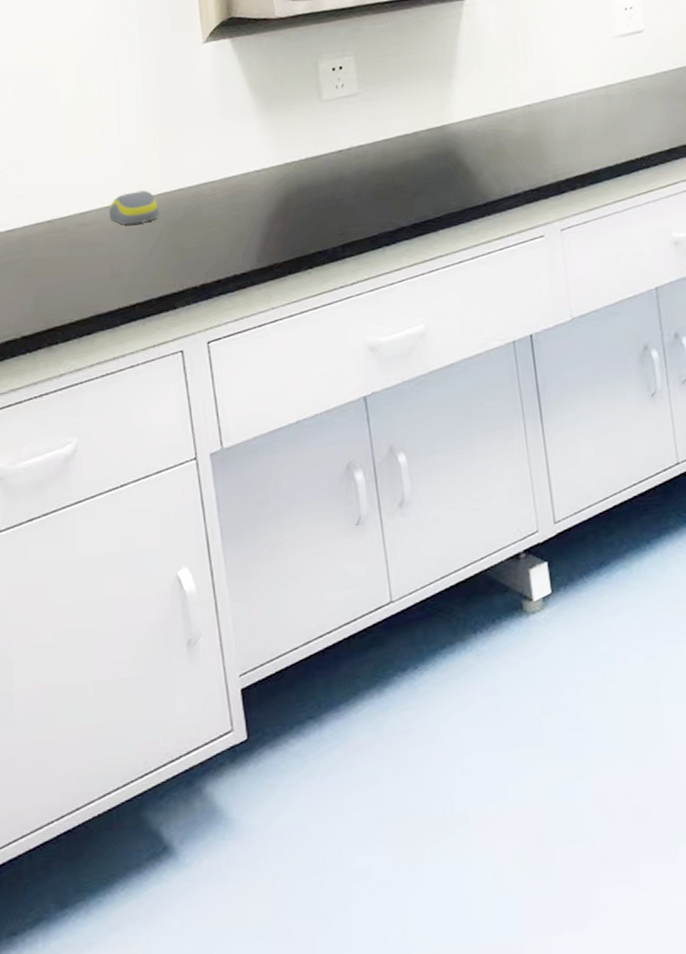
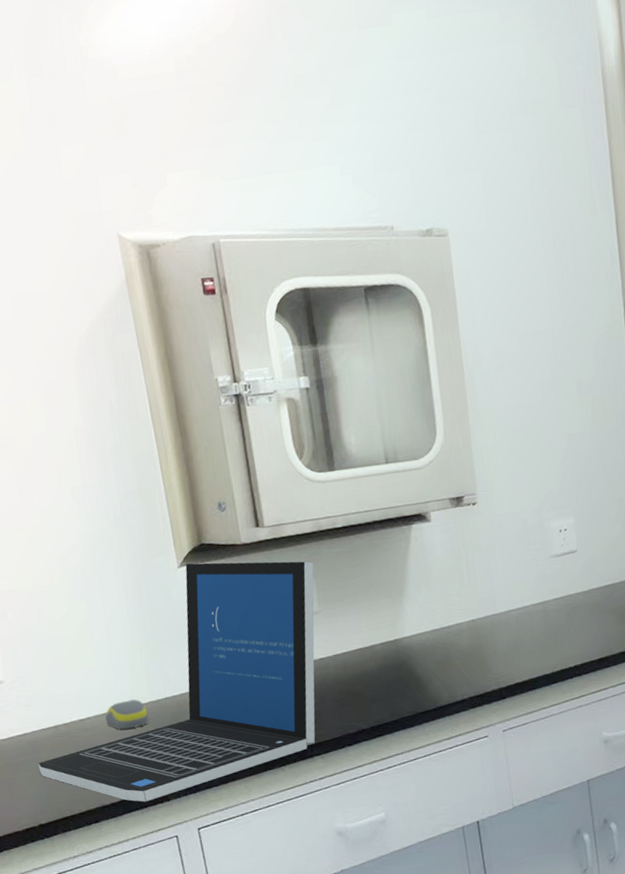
laptop: none [27,38,355,310] -> present [38,561,316,802]

